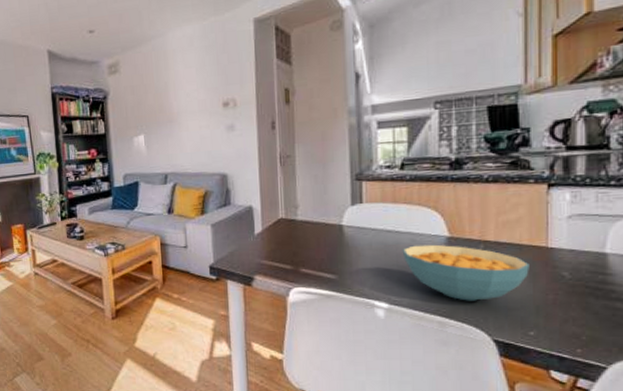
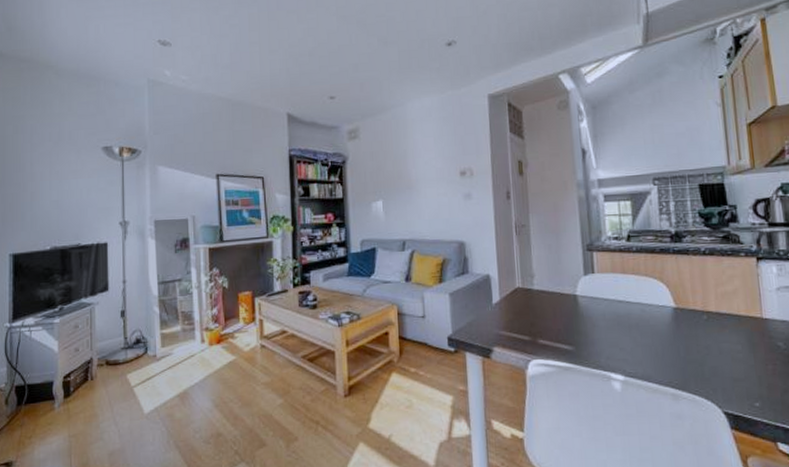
cereal bowl: present [402,244,529,301] -> none [633,315,749,372]

